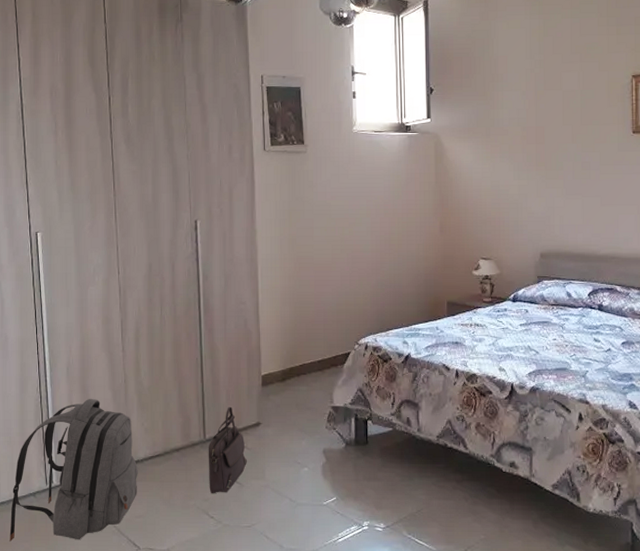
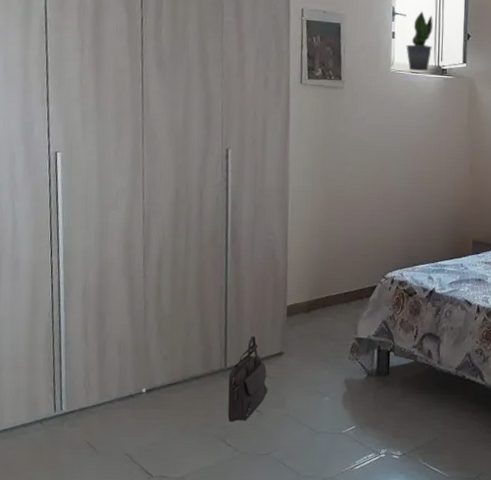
backpack: present [9,398,138,541] -> none [11,324,154,470]
potted plant: none [367,67,395,130] -> present [406,10,434,72]

